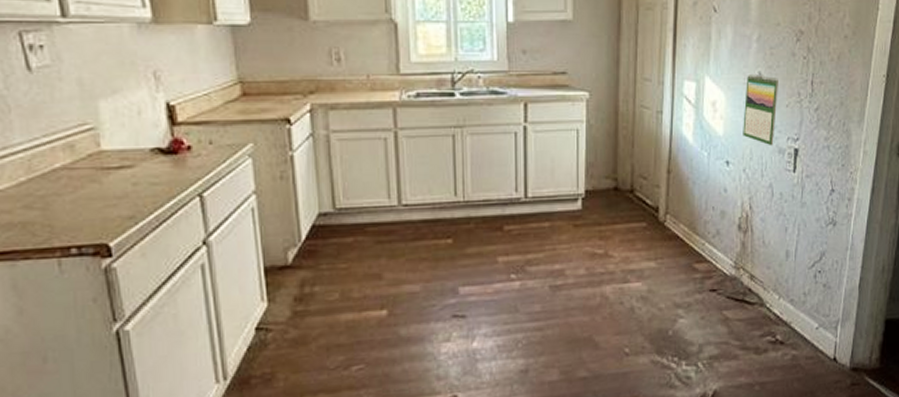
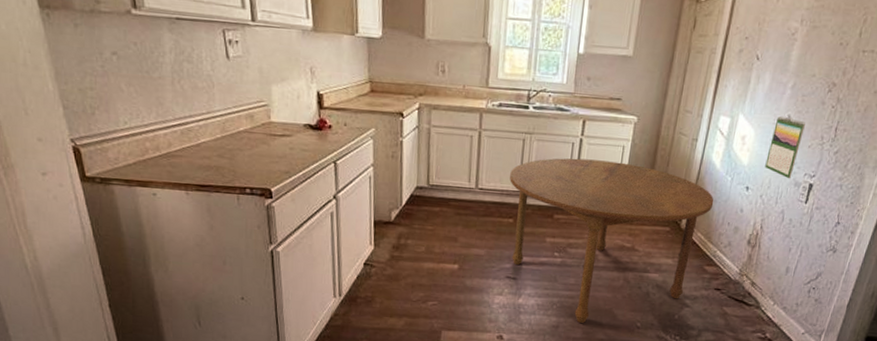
dining table: none [441,150,693,361] -> present [510,158,714,323]

